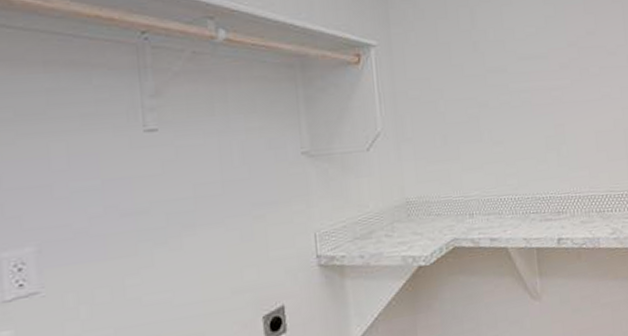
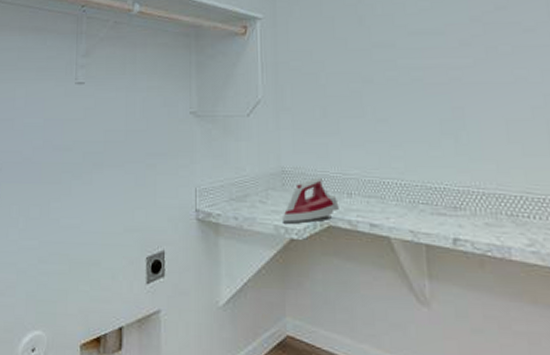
iron: none [410,203,463,253] -> present [283,177,339,224]

